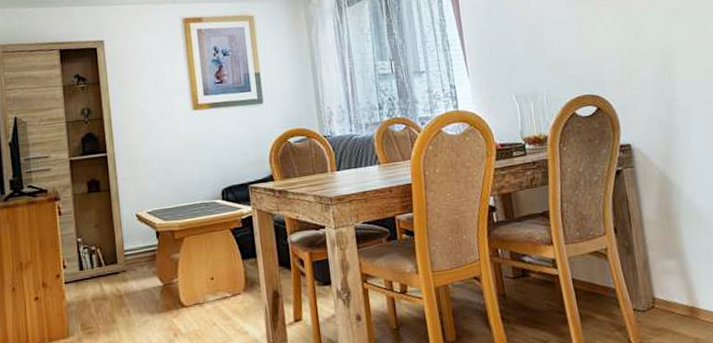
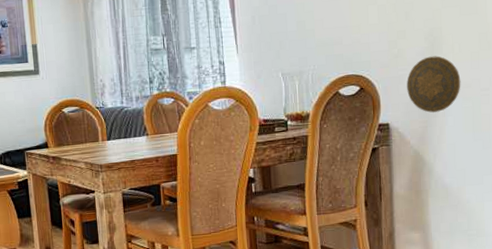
decorative plate: none [644,73,700,132] -> present [407,56,461,113]

